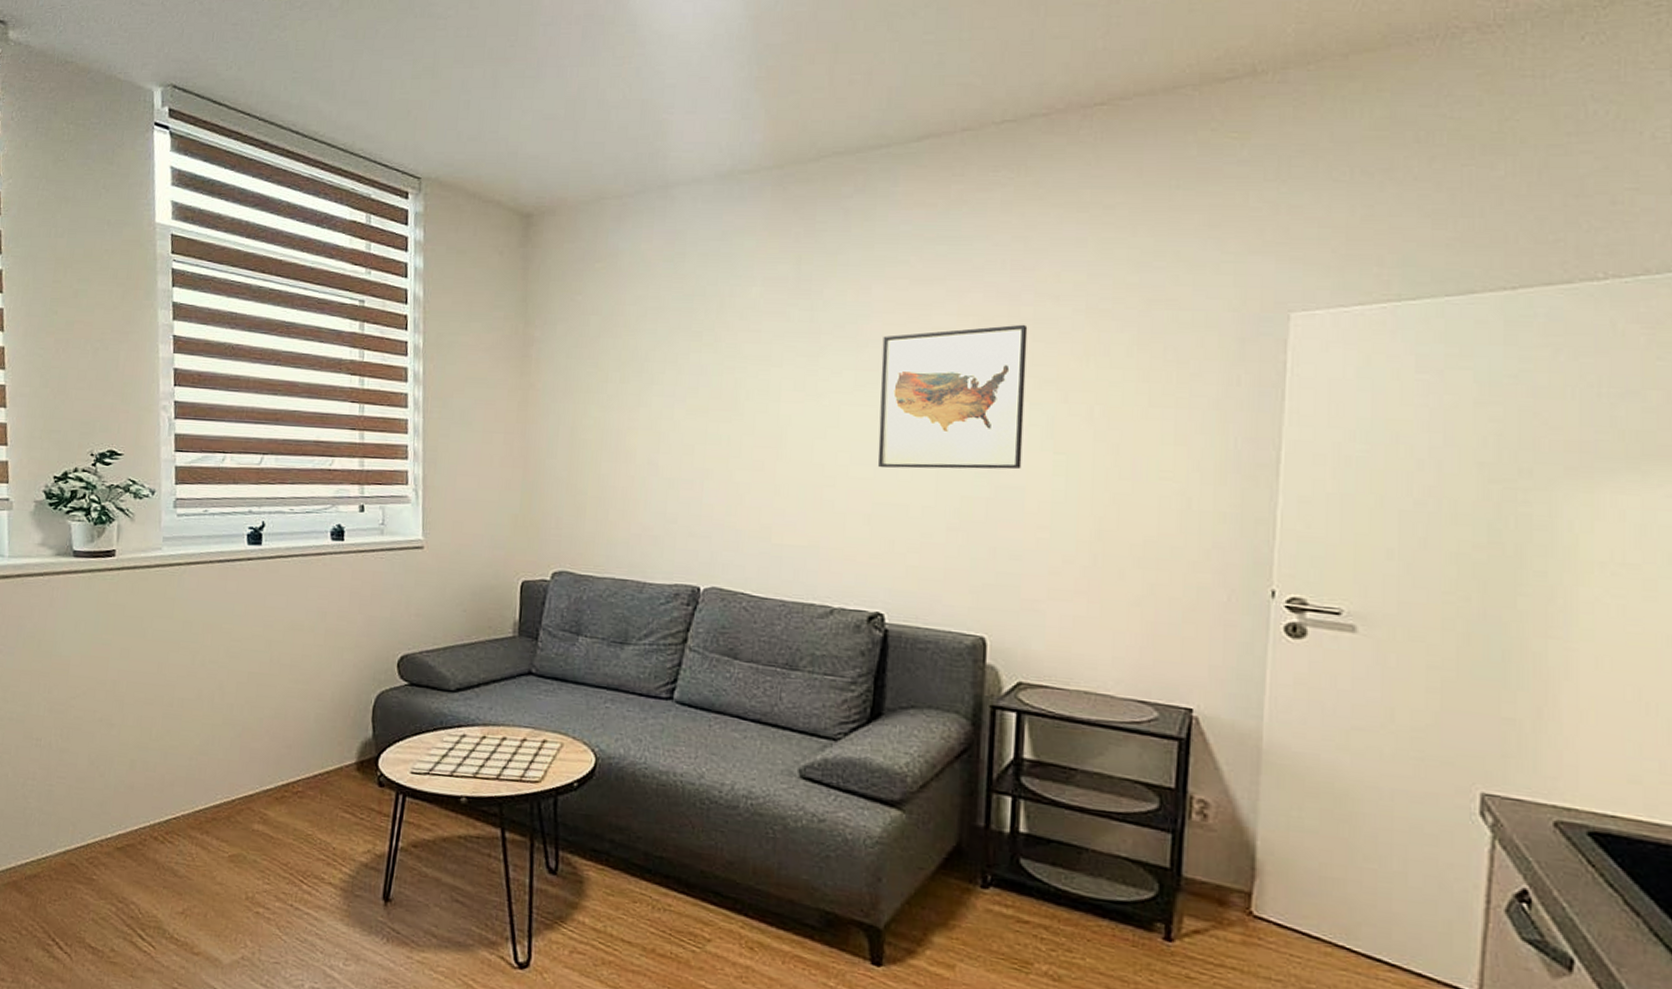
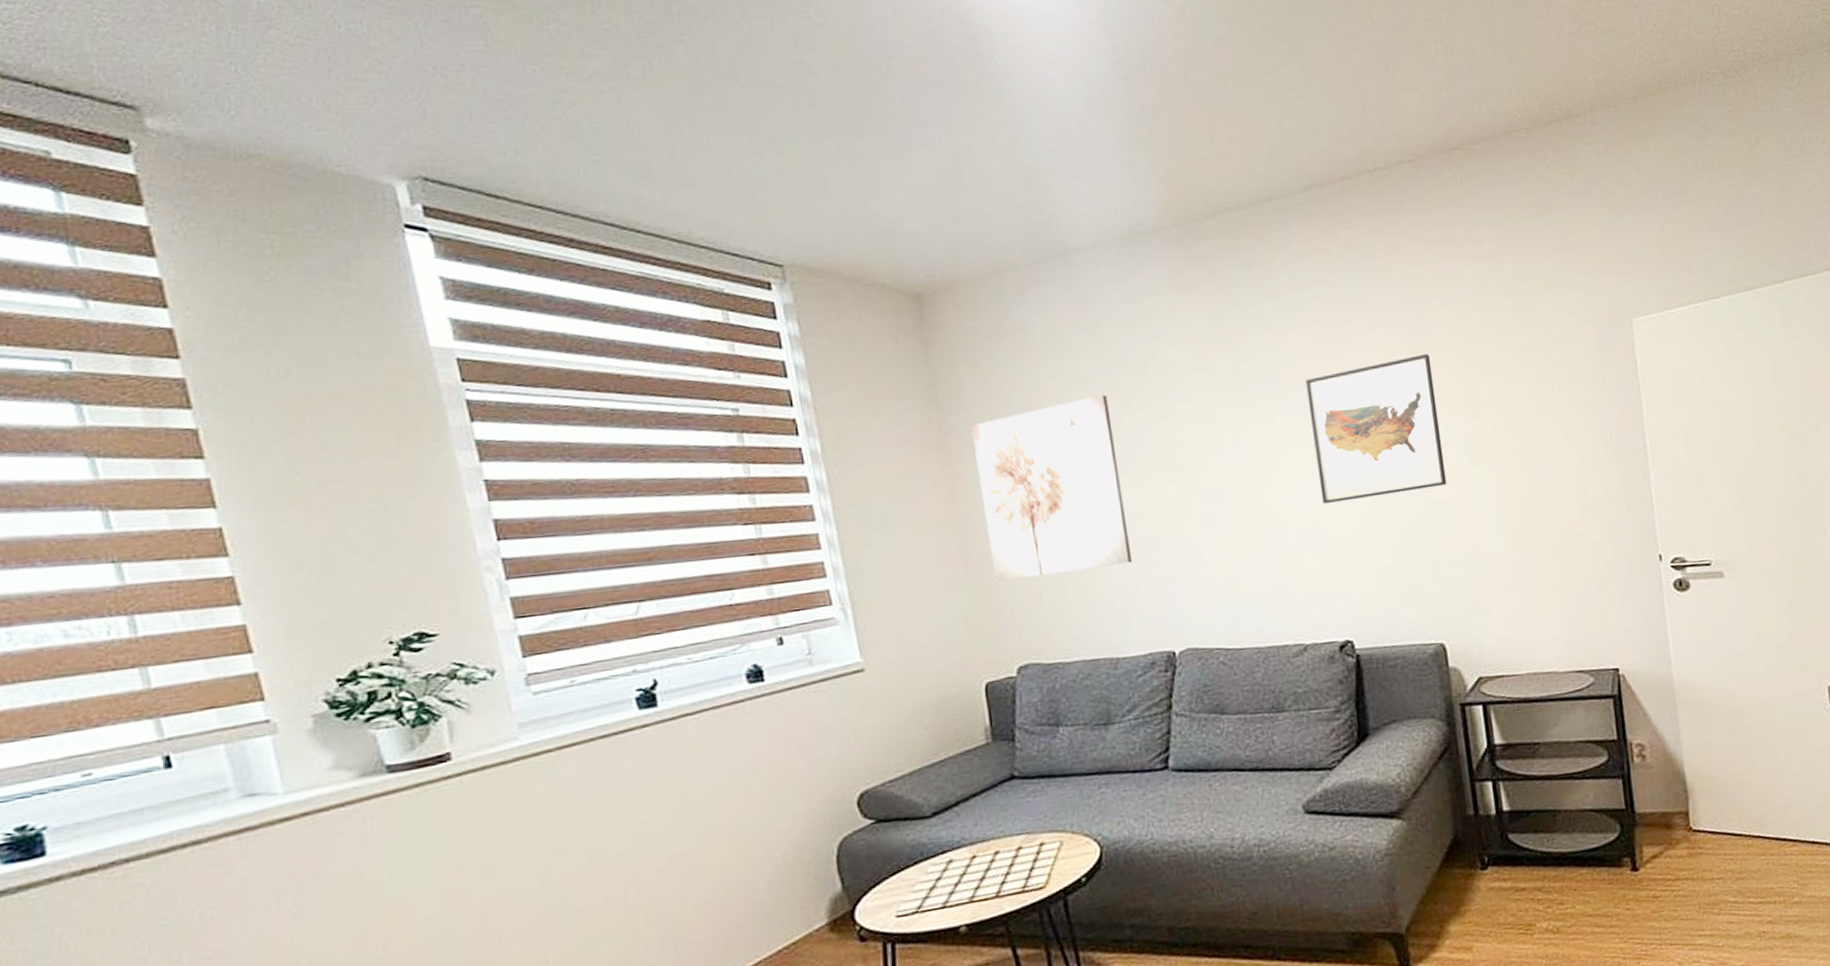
wall art: none [547,327,680,494] -> present [971,395,1133,581]

